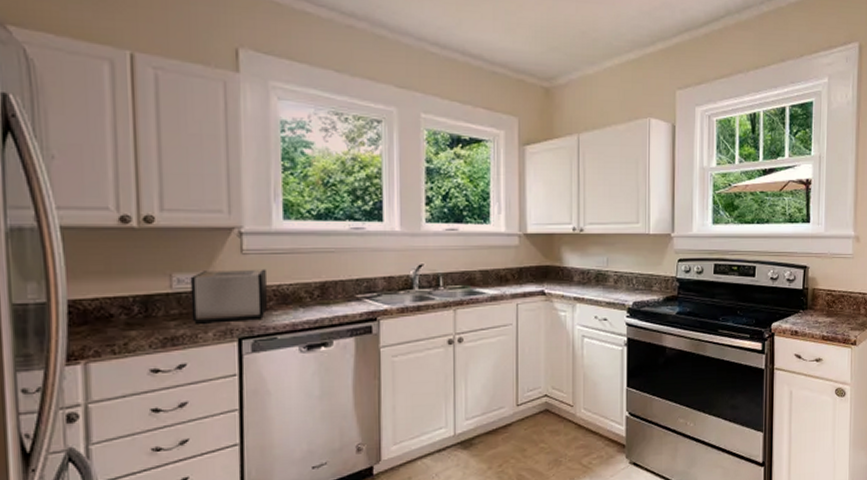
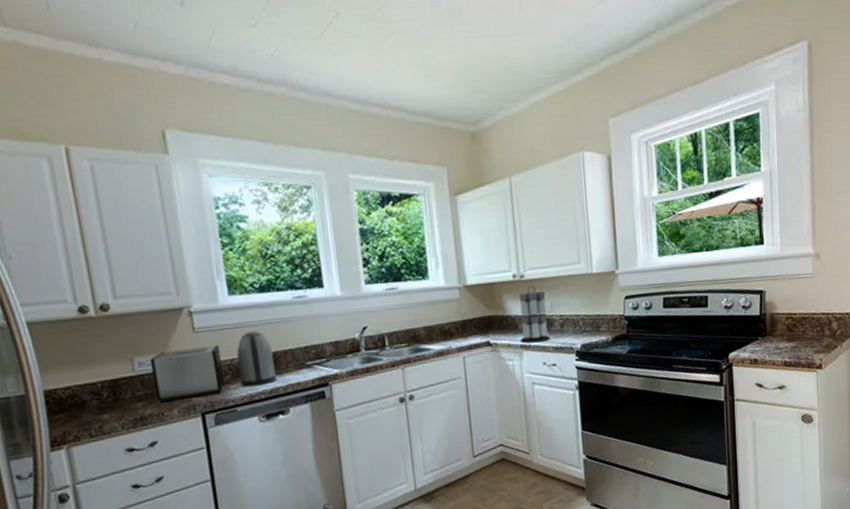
kettle: none [283,259,324,315] -> present [236,331,277,387]
spice rack: none [575,239,604,296] -> present [518,285,551,344]

